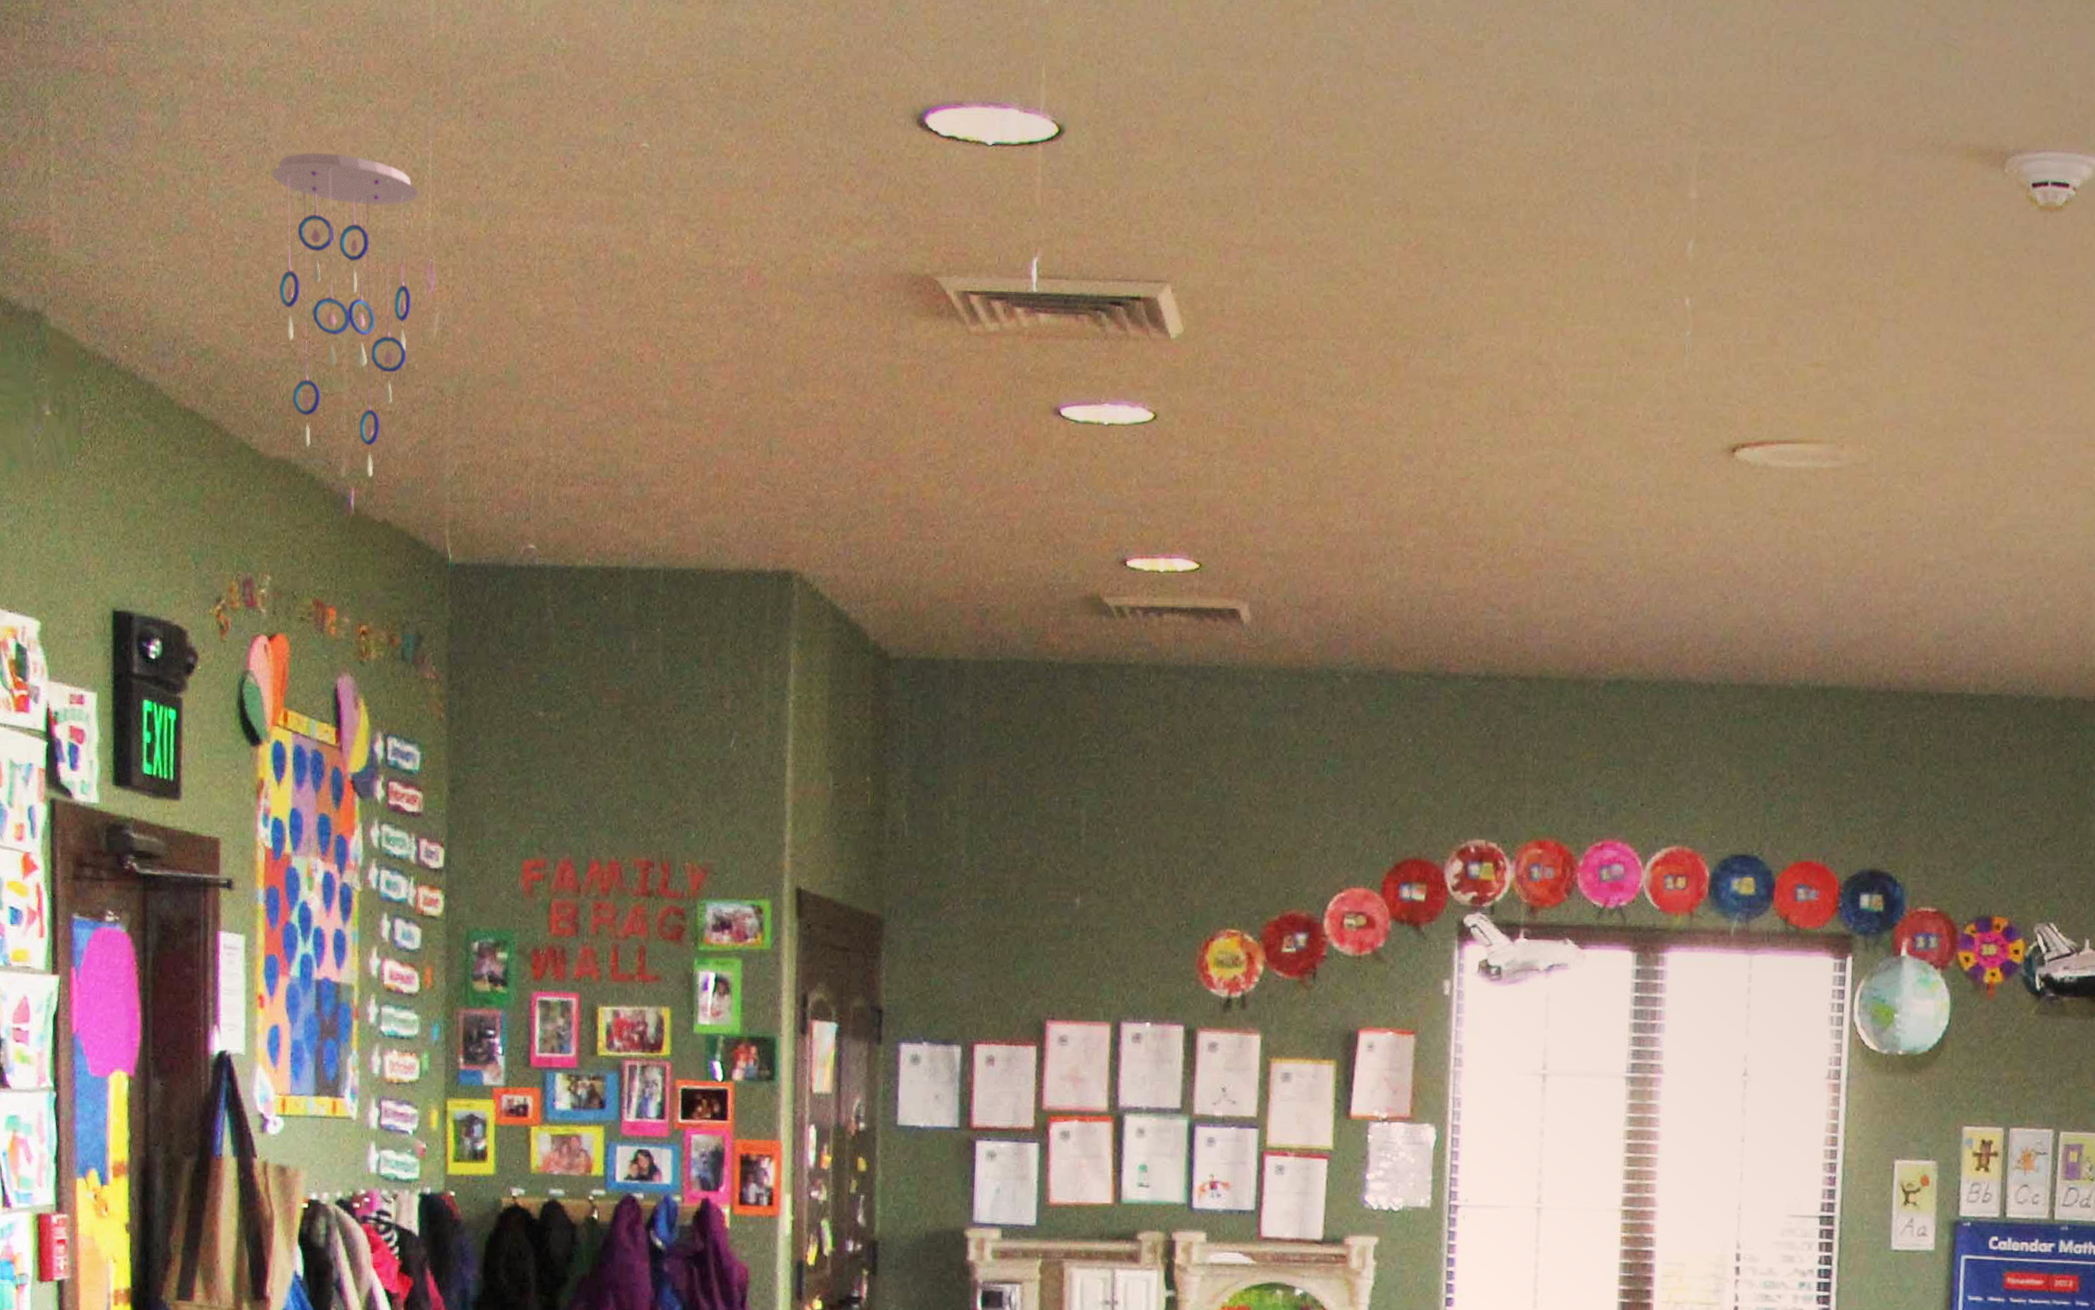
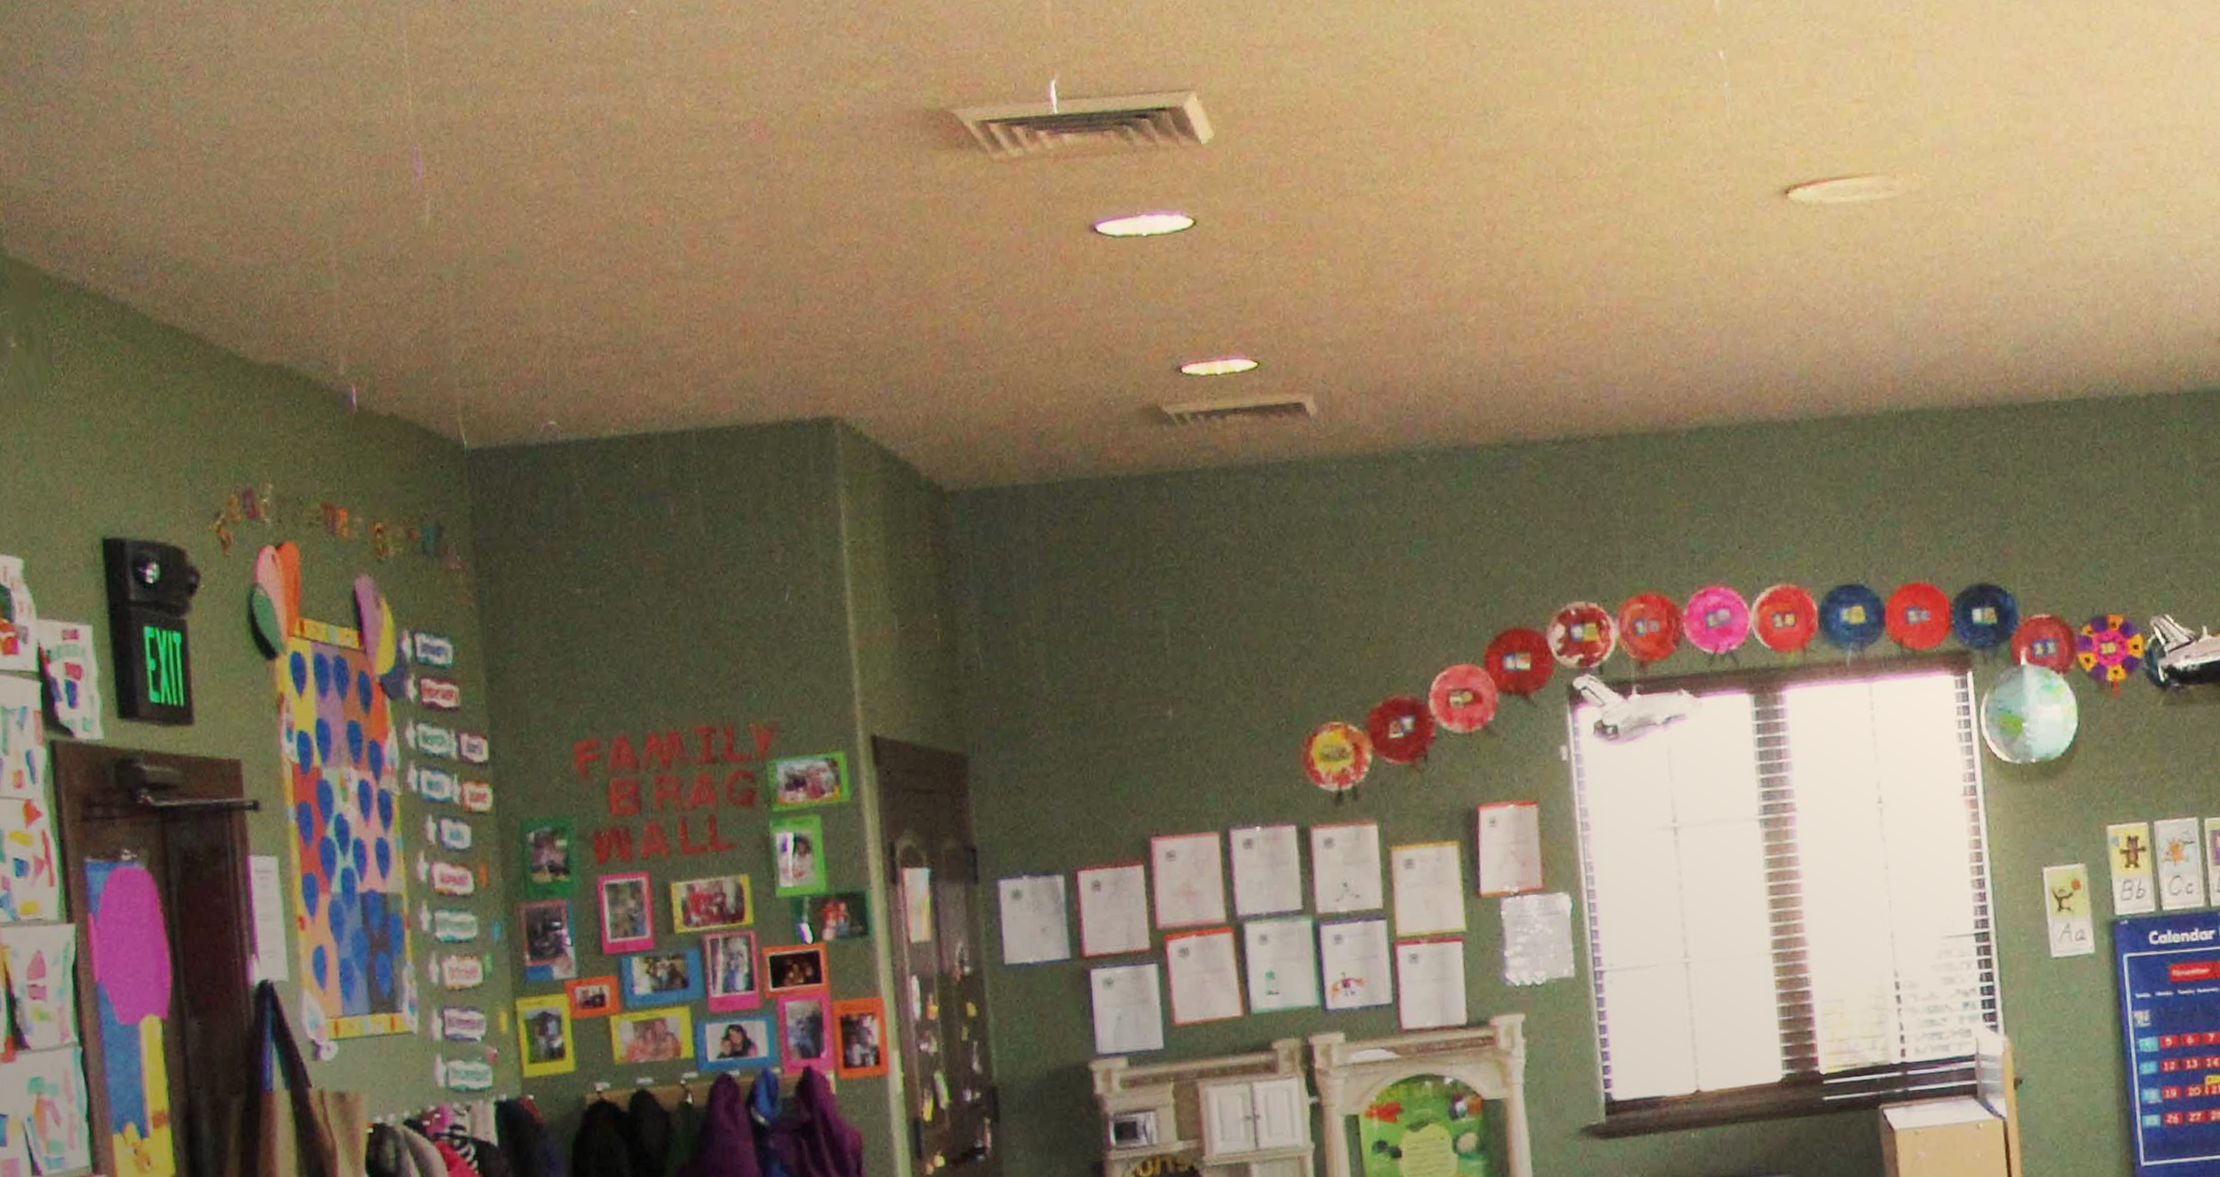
ceiling mobile: present [271,153,419,478] -> none [236,53,399,373]

